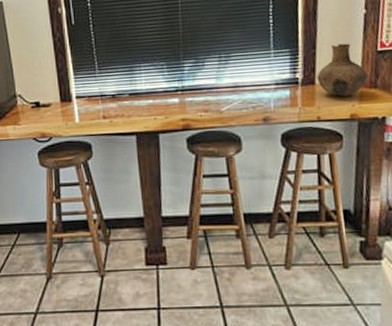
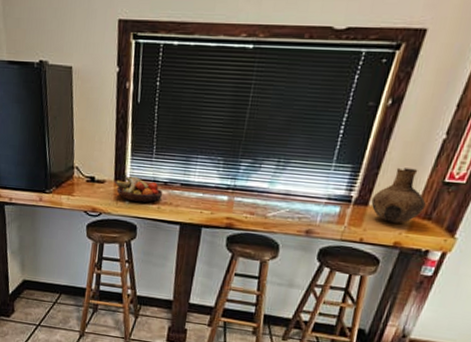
fruit bowl: none [61,94,113,120] -> present [115,176,163,203]

